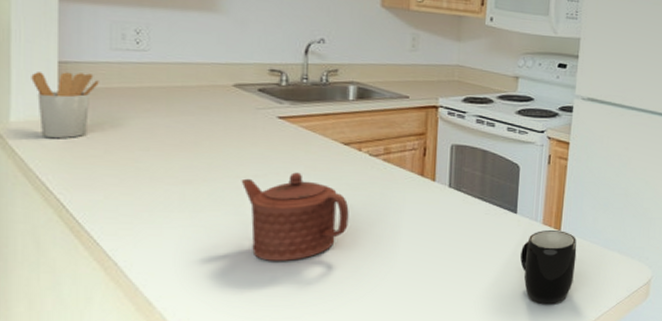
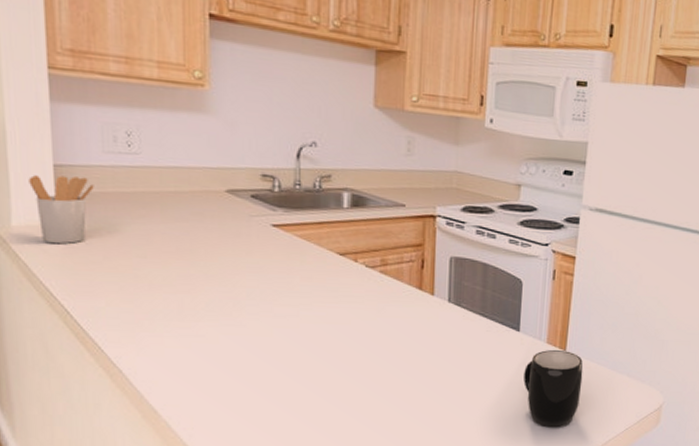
teapot: present [241,172,349,261] -> none [237,283,347,374]

